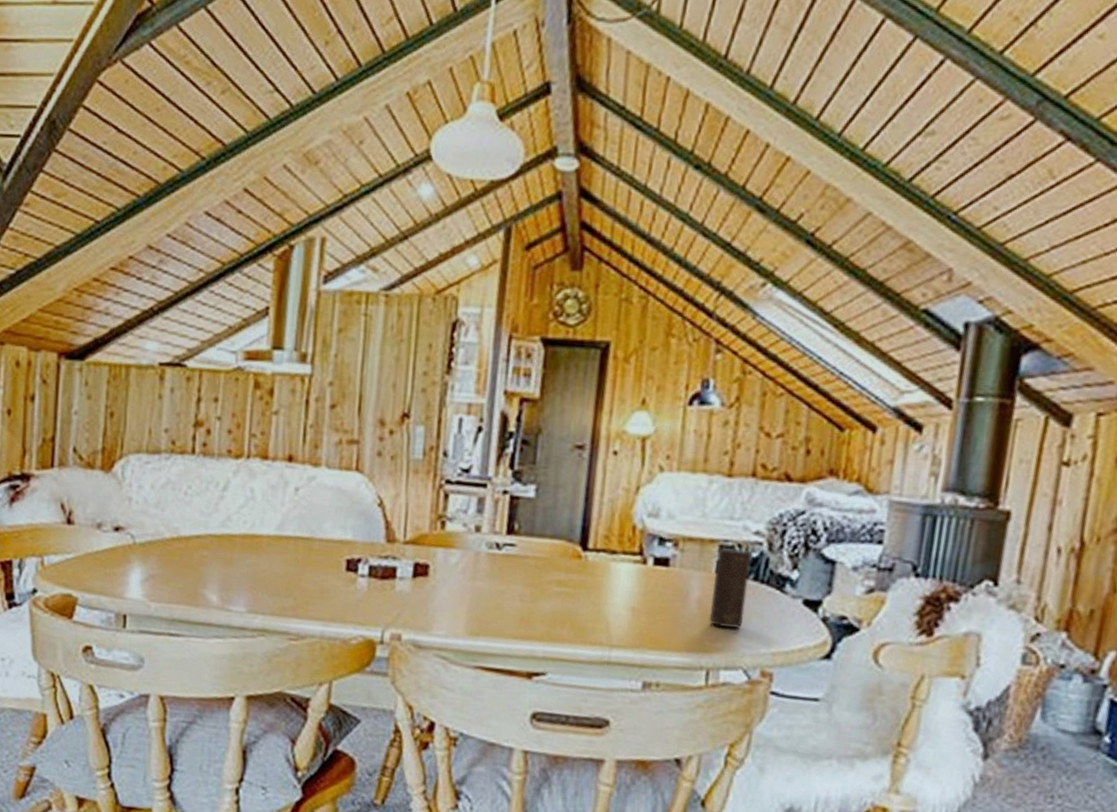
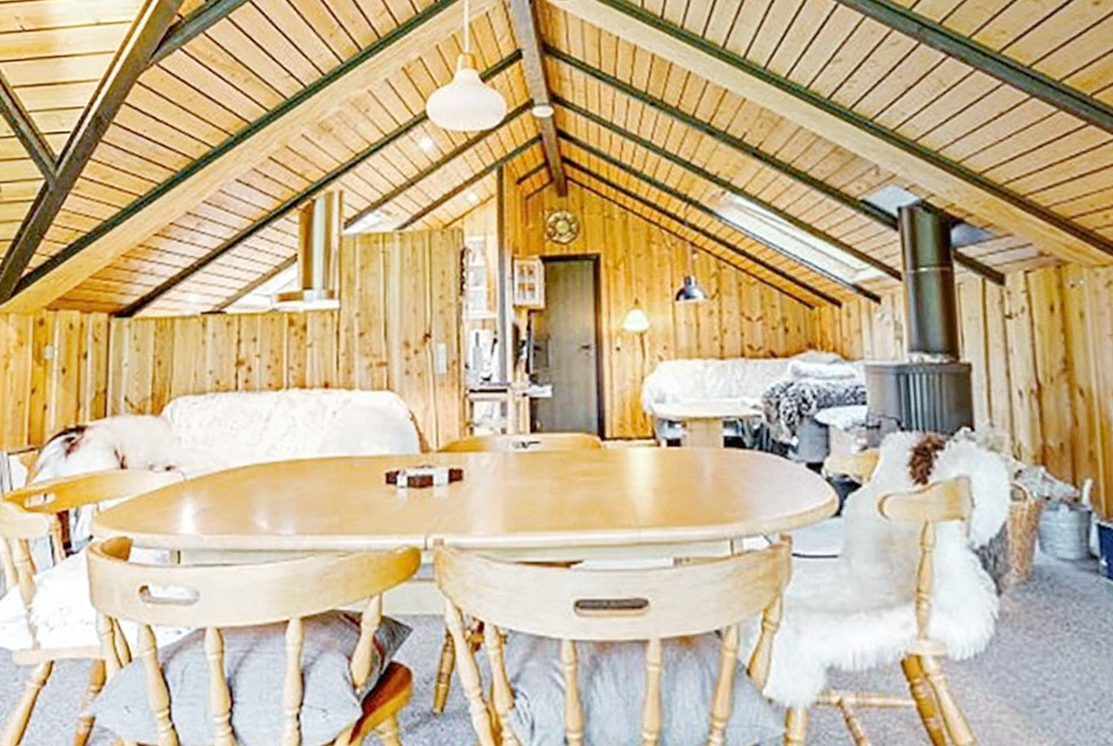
candle: present [709,548,752,628] -> none [722,423,756,497]

